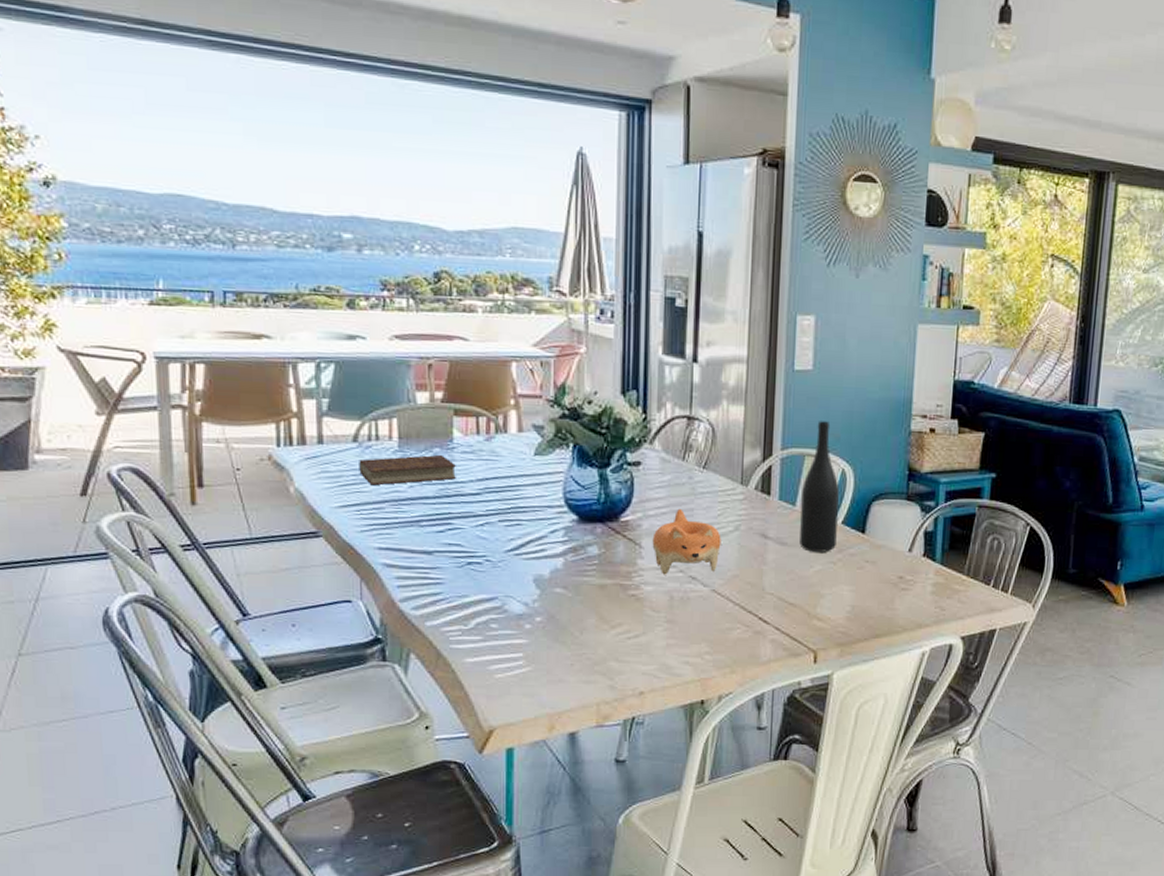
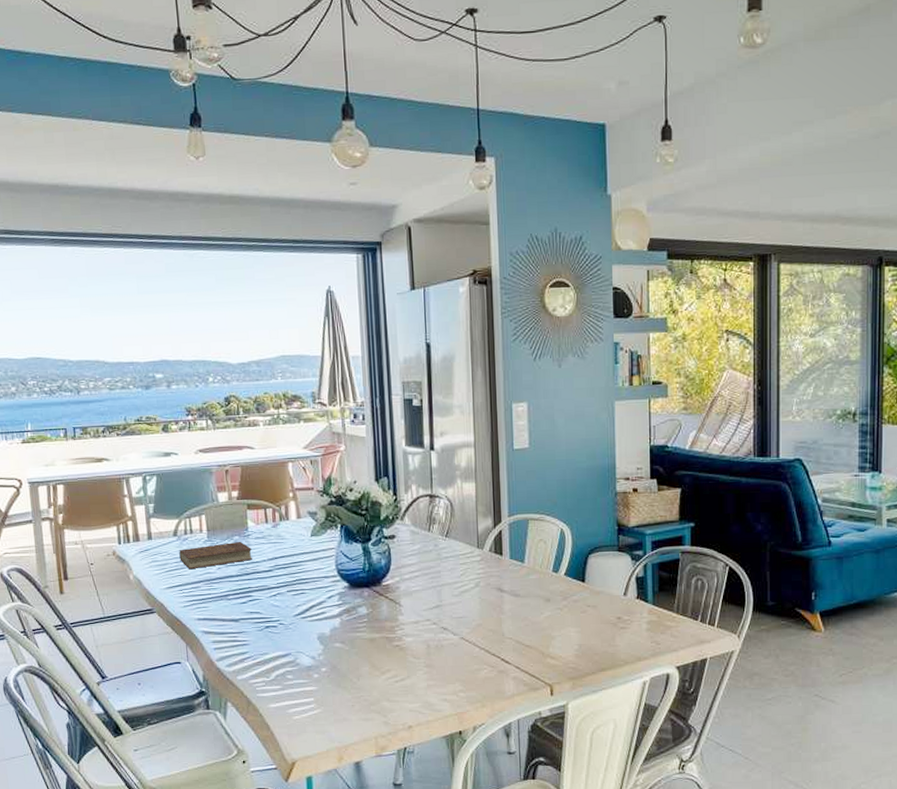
bowl: present [652,508,721,575] -> none [409,571,465,628]
wine bottle: present [799,421,839,552] -> none [528,490,561,601]

